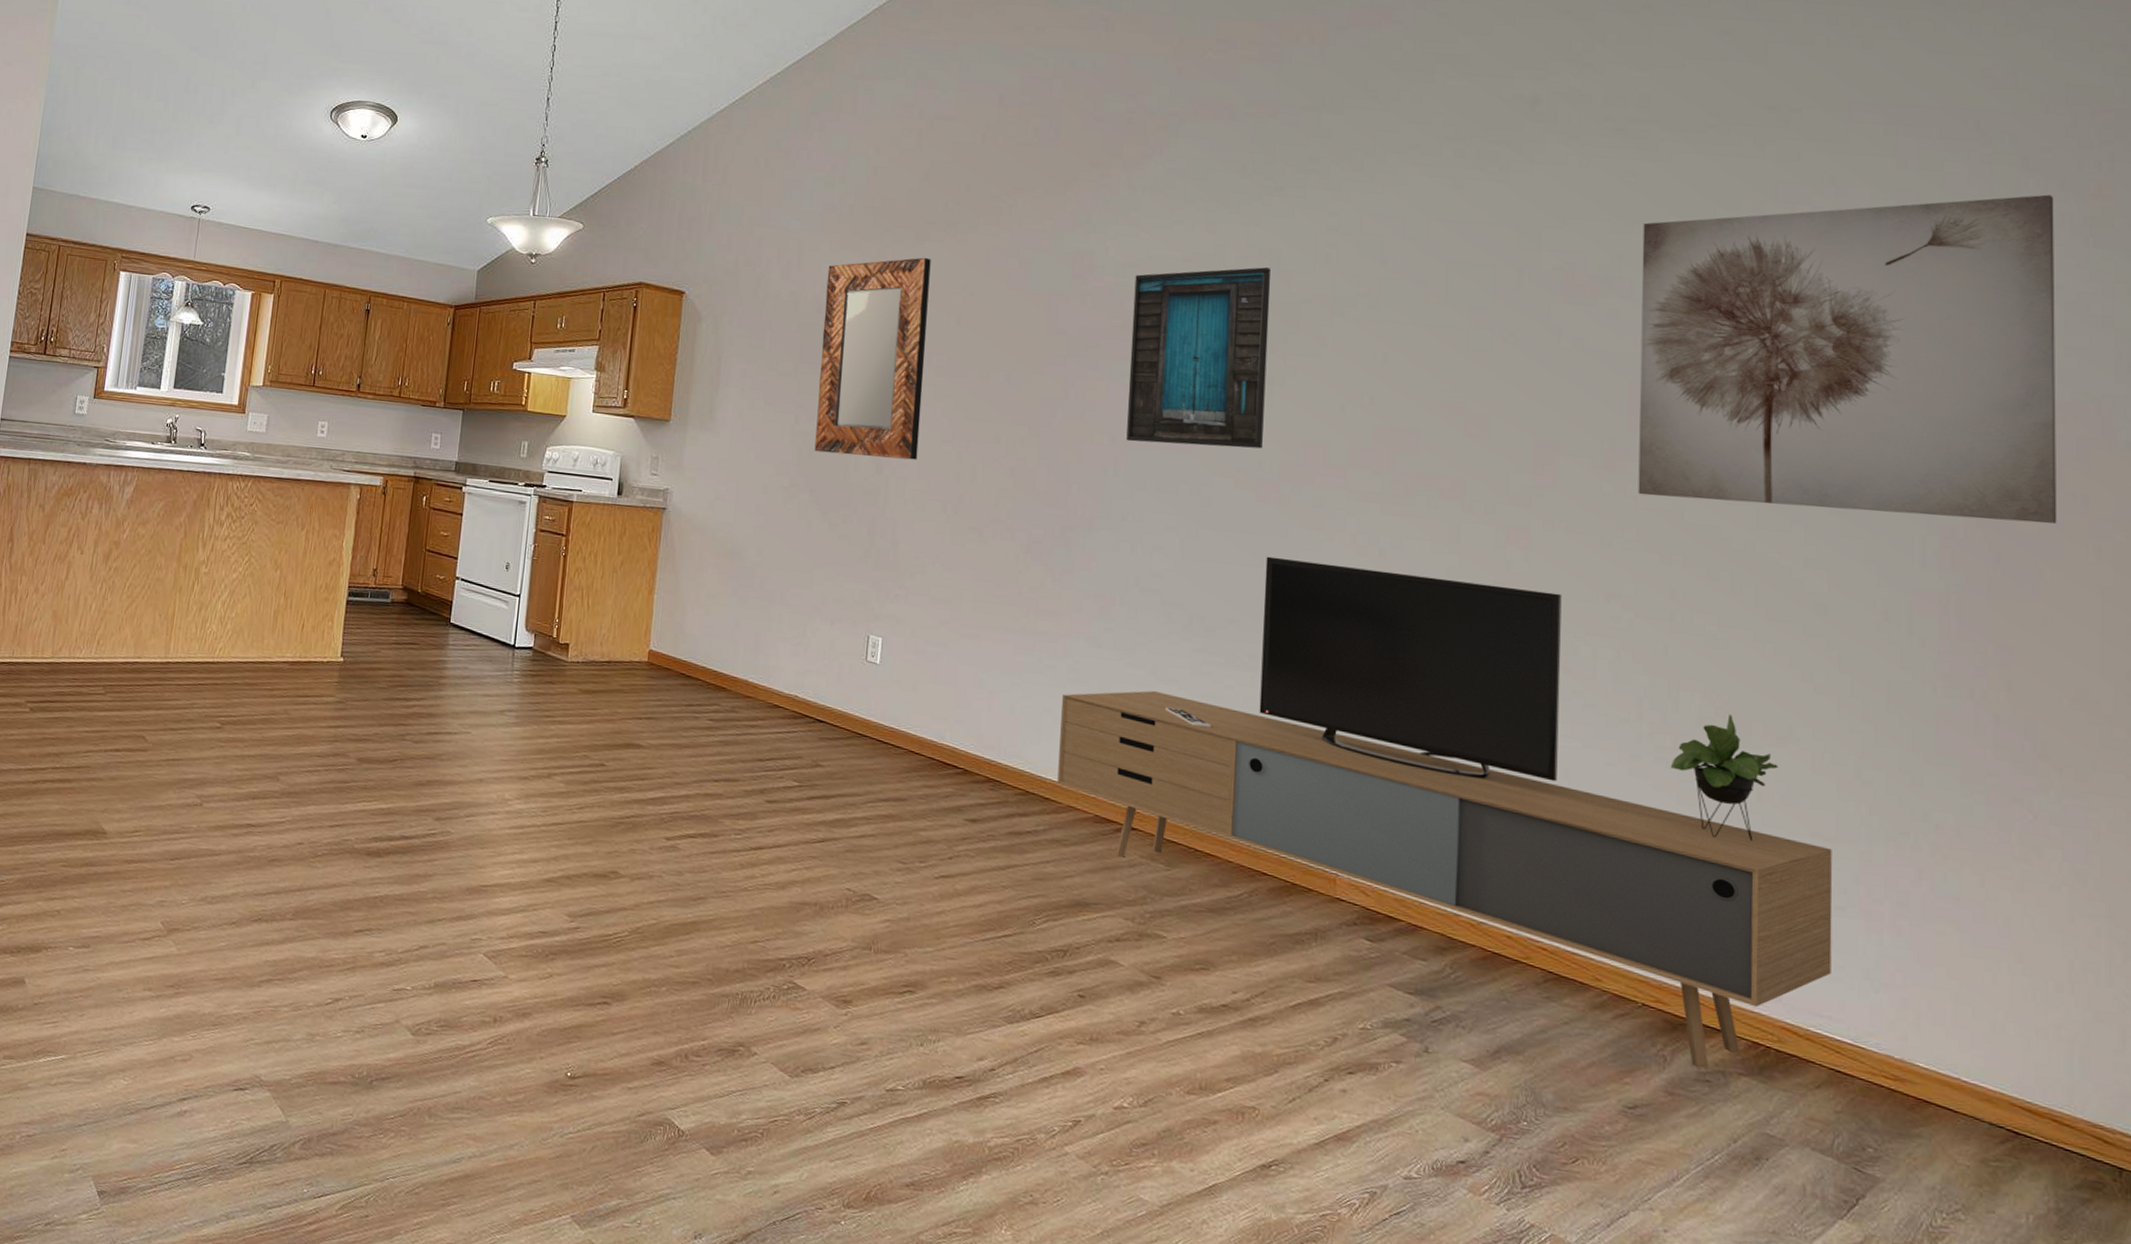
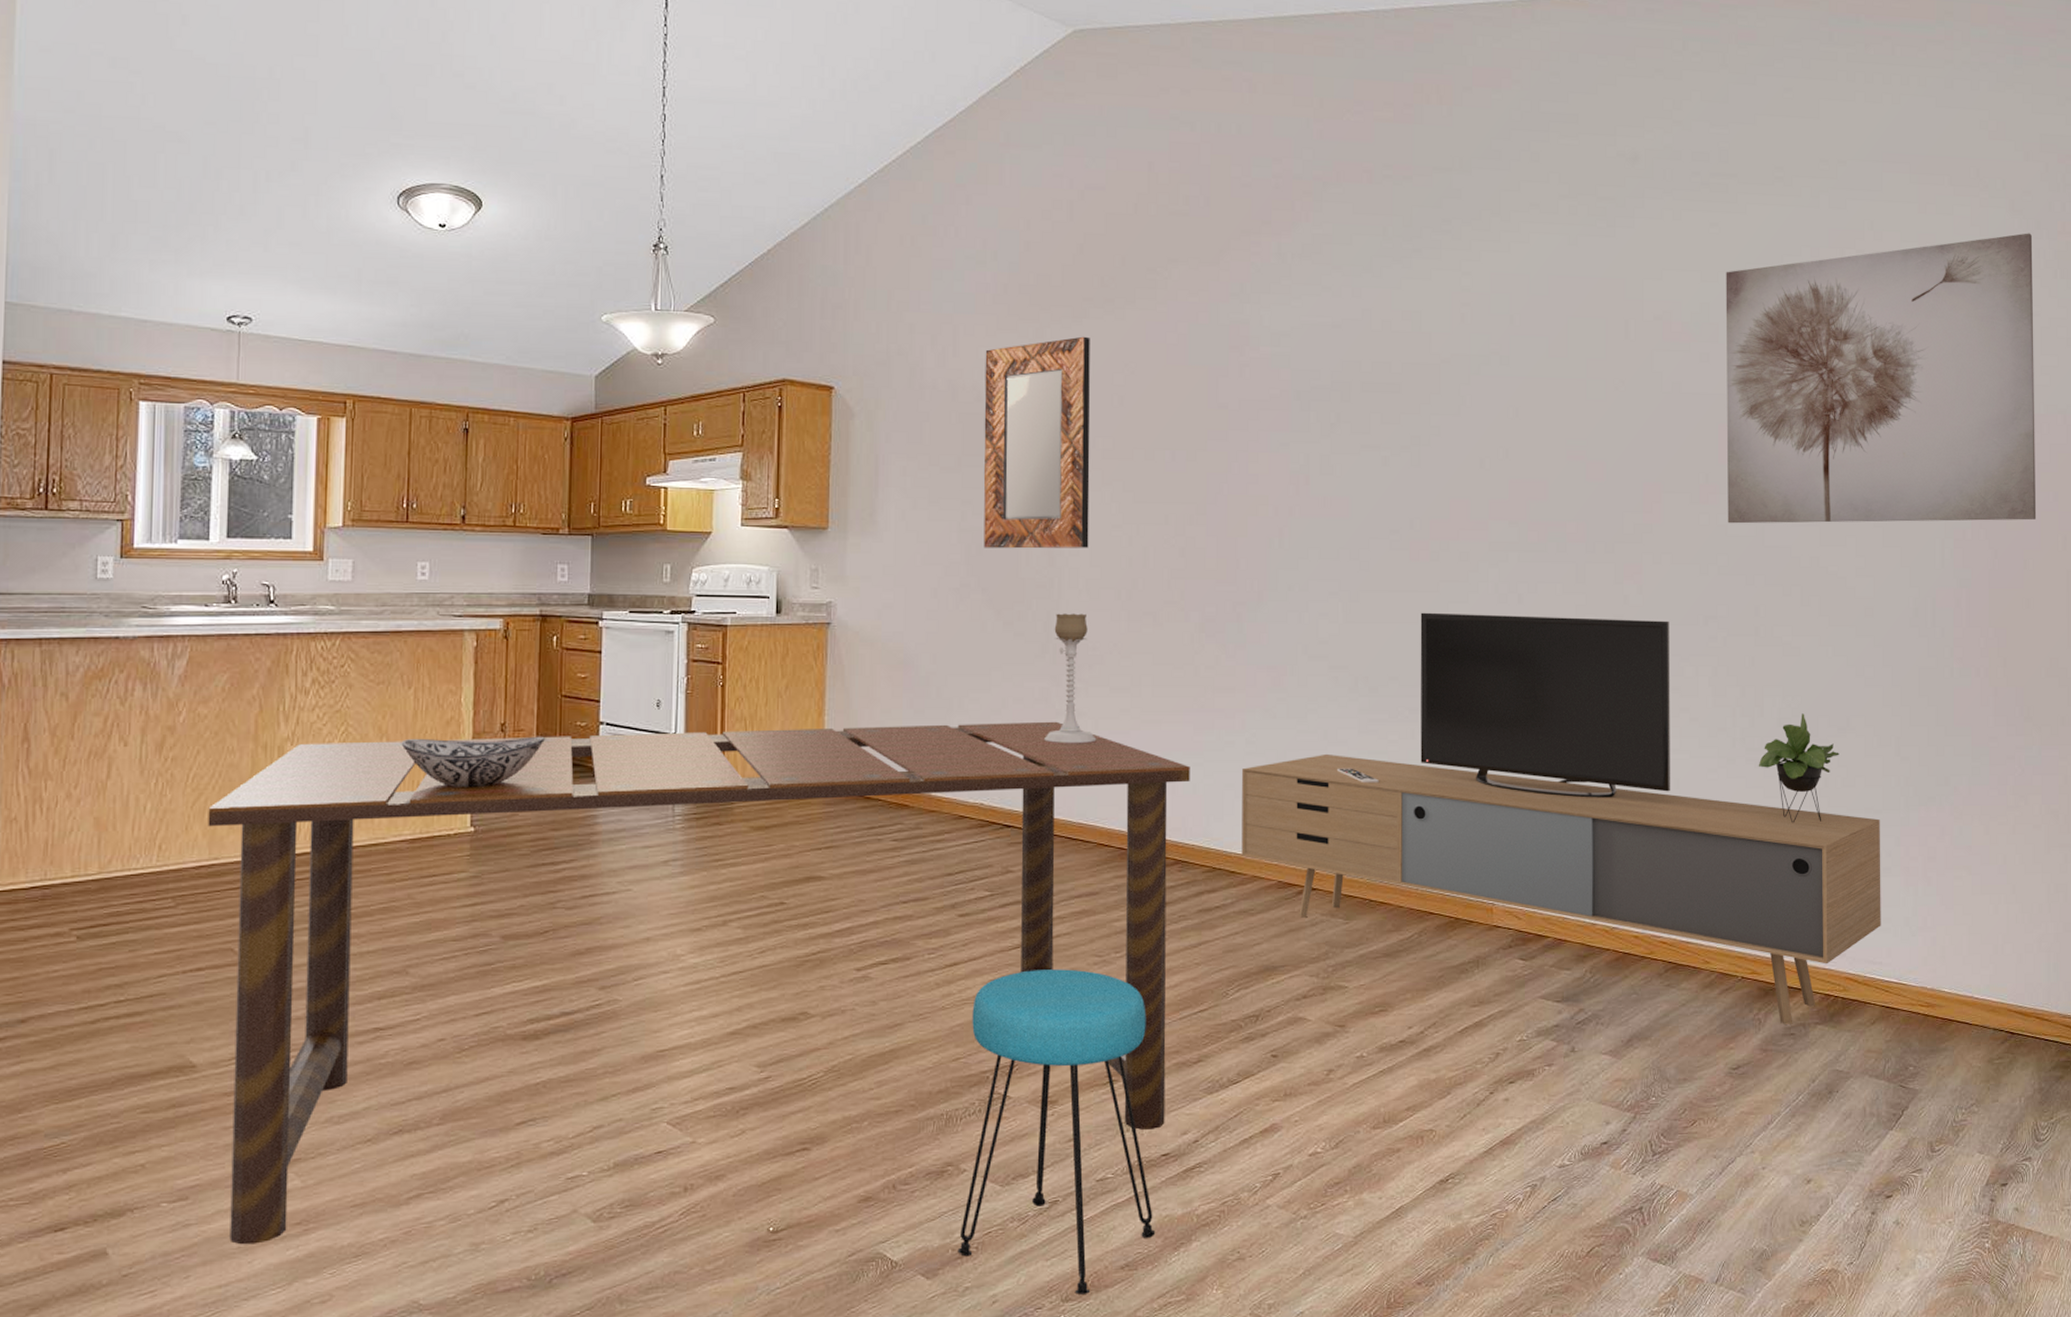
dining table: none [117,568,1008,1049] -> present [208,721,1190,1245]
decorative bowl: none [291,573,409,624] -> present [401,736,545,787]
stool: none [743,865,948,1205] -> present [957,969,1156,1295]
candle holder: none [862,520,914,650] -> present [1044,613,1097,744]
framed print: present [1126,267,1271,449] -> none [1288,330,1414,512]

